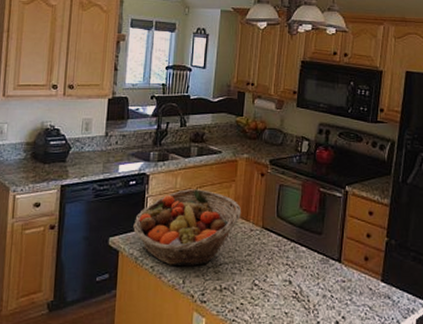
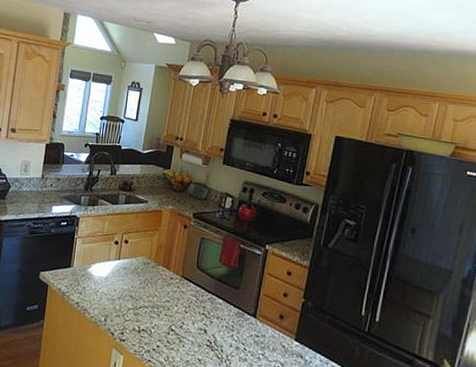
fruit basket: present [133,189,242,267] -> none [62,234,164,307]

